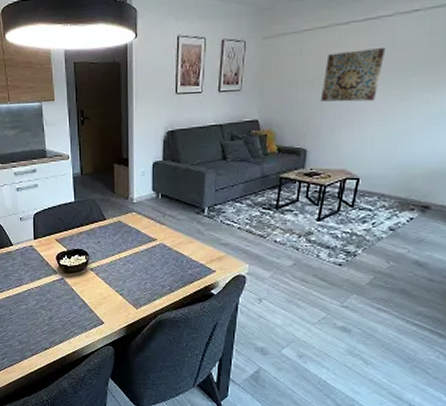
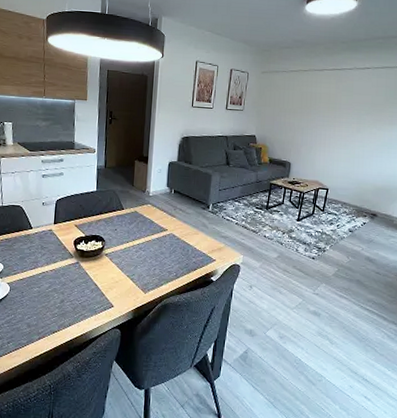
wall art: present [320,48,386,102] -> none [302,91,348,130]

